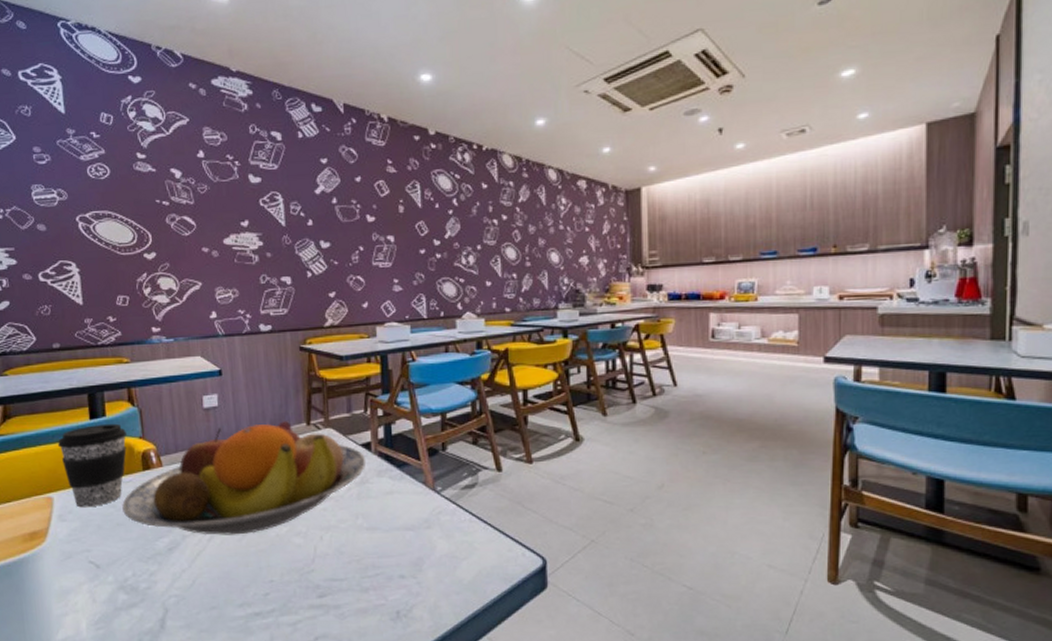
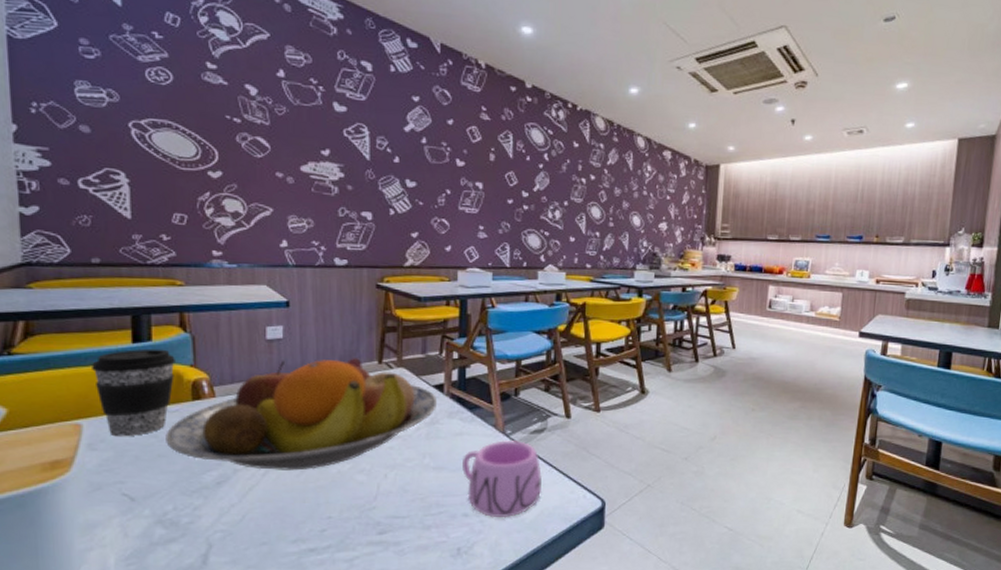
mug: none [395,496,477,580] -> present [462,439,542,518]

